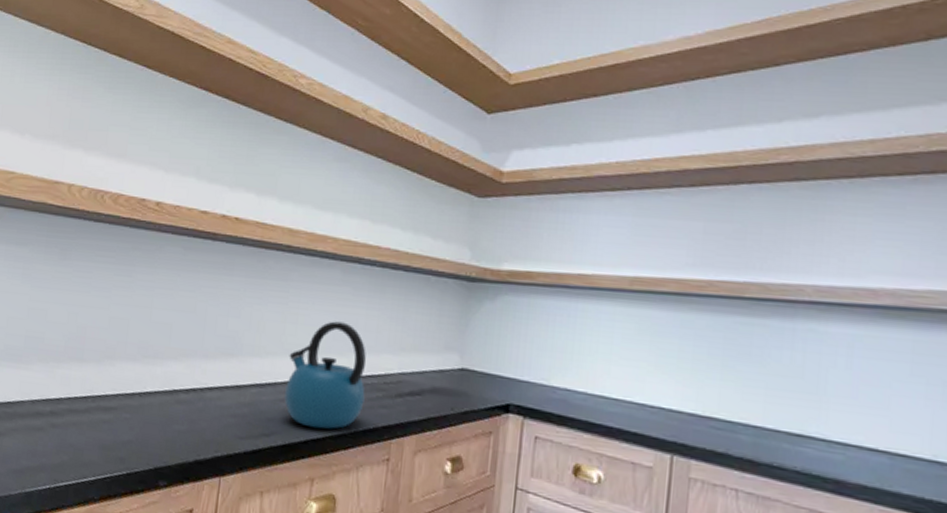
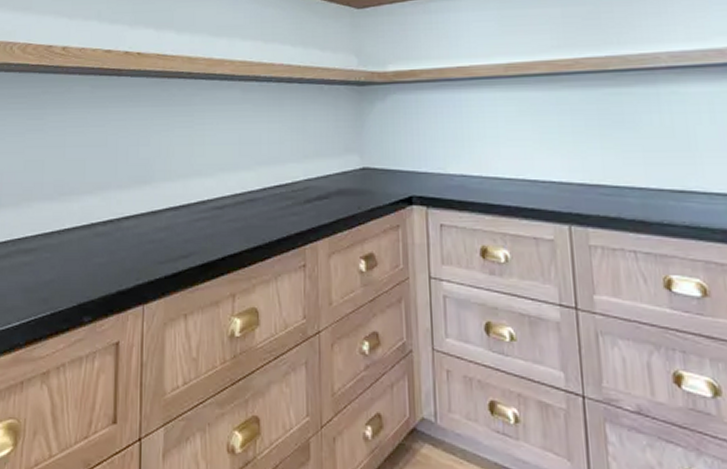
kettle: present [284,321,366,430] -> none [199,138,275,244]

